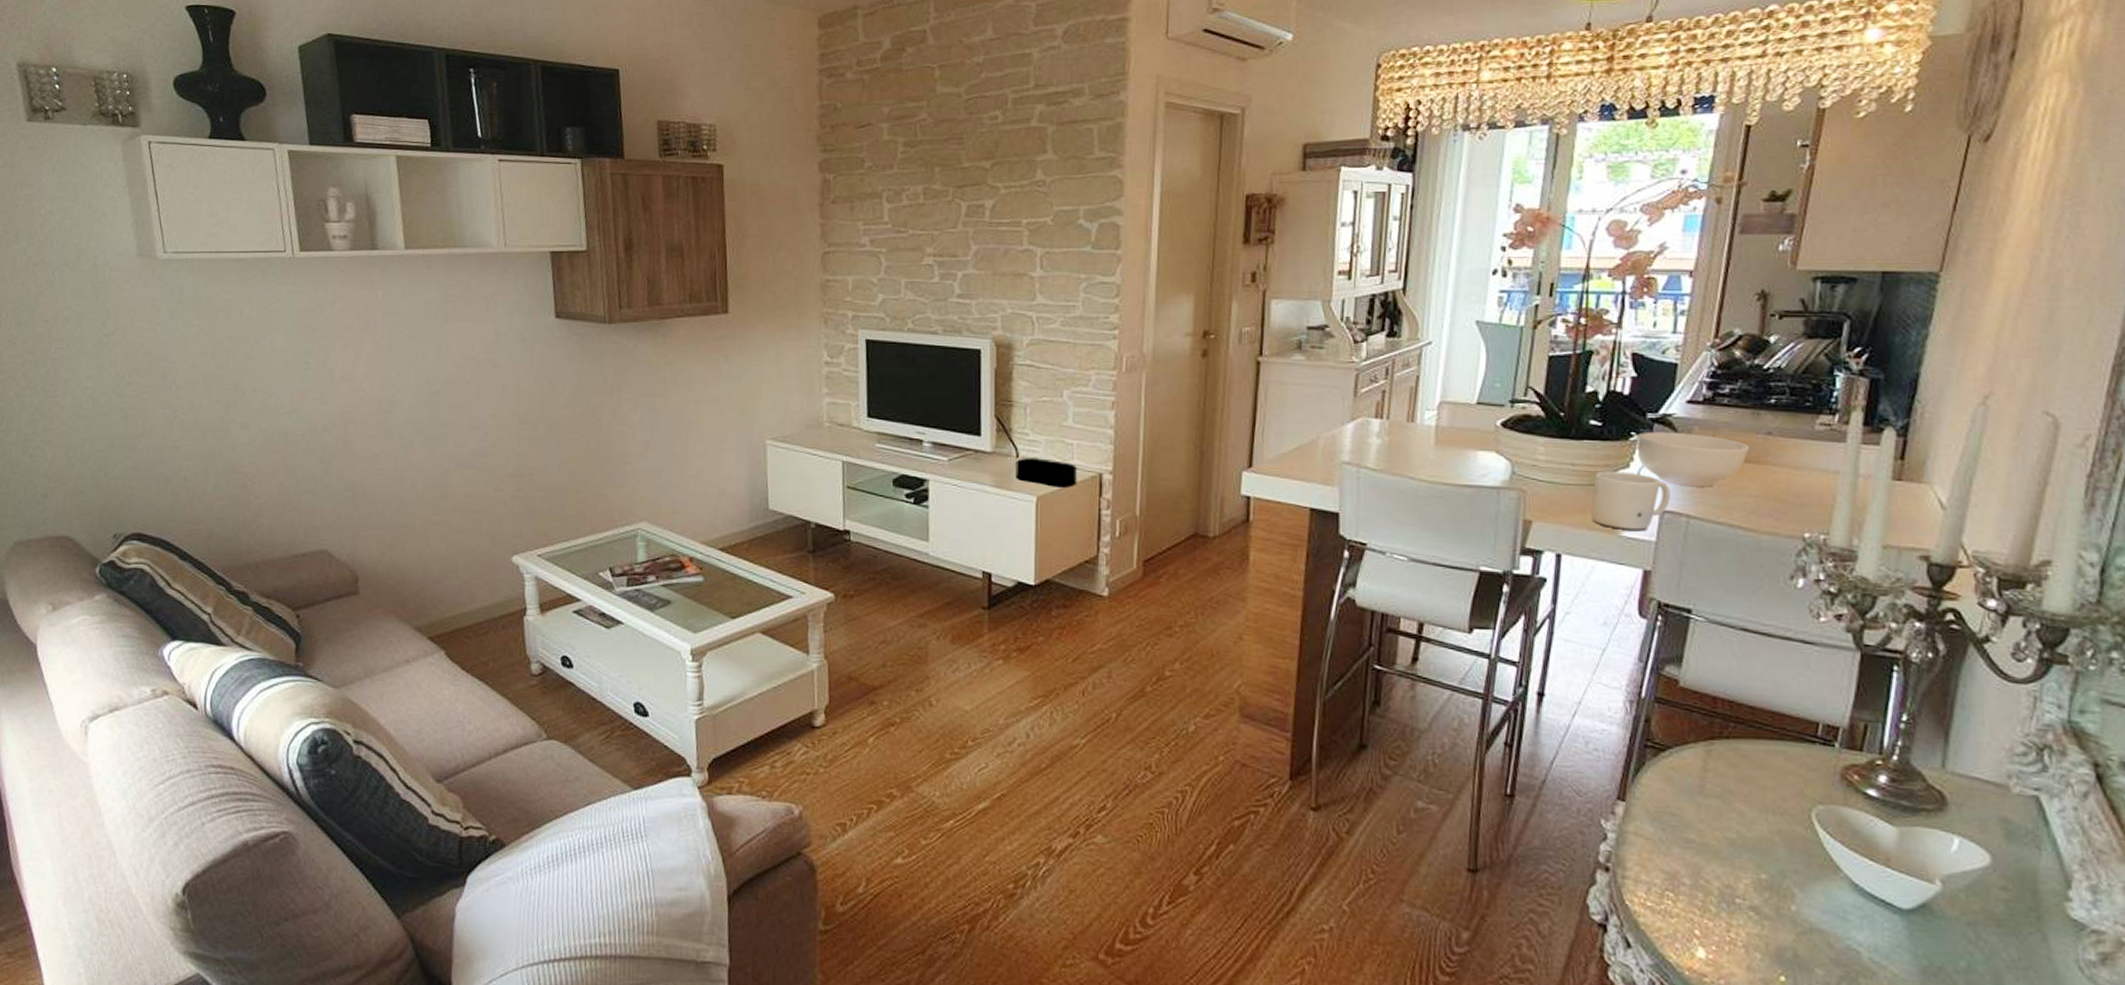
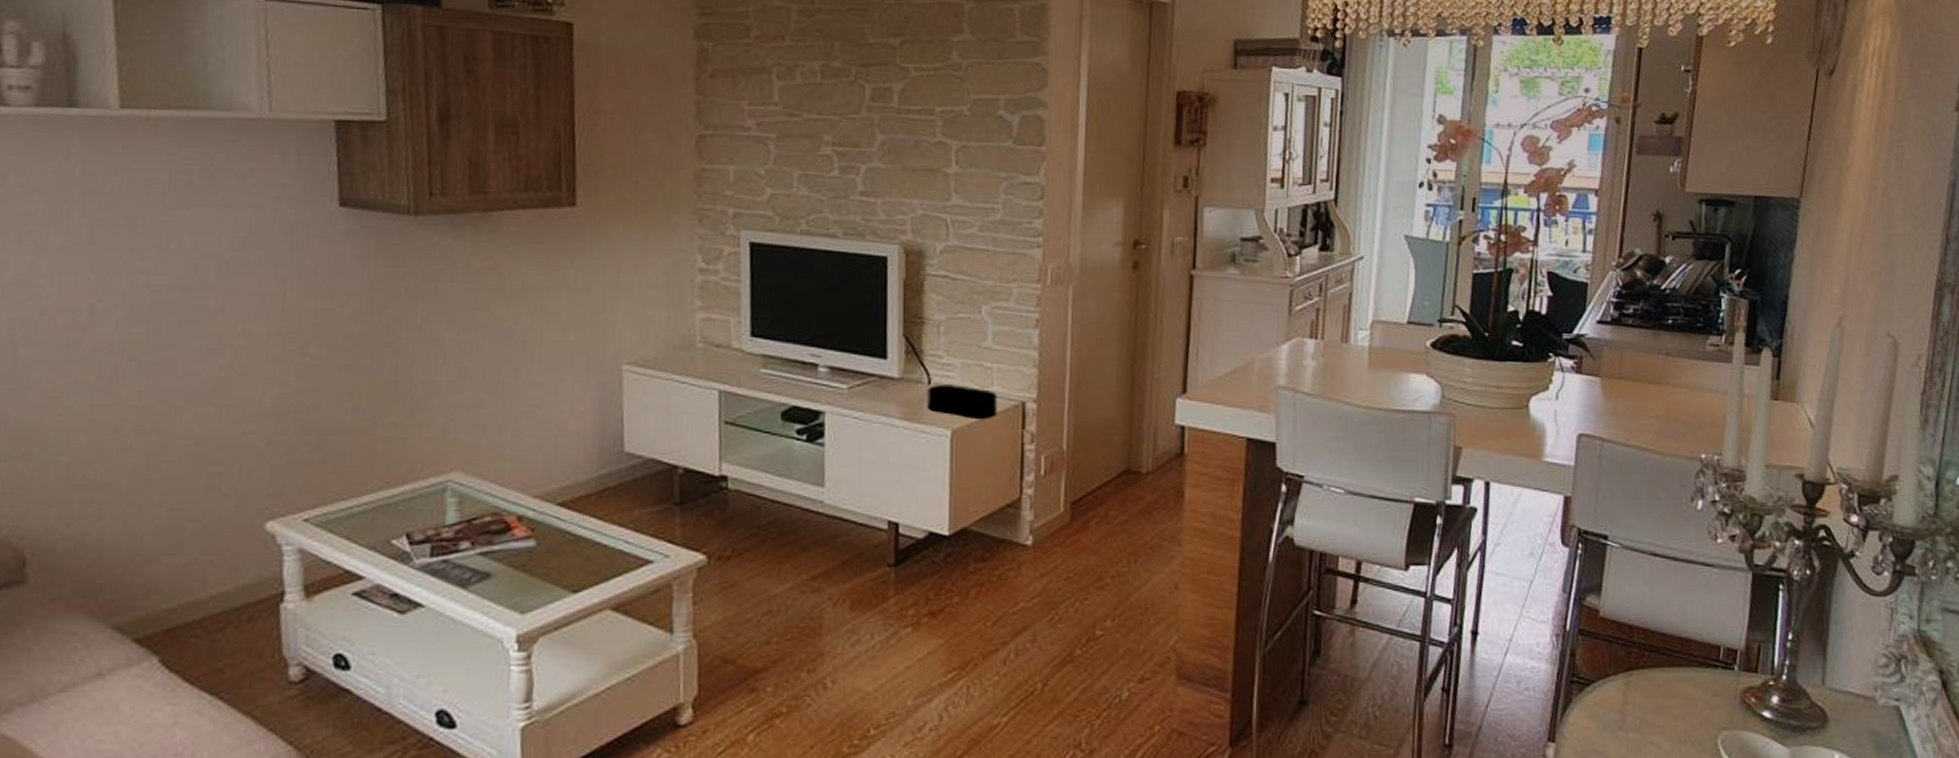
mug: present [1591,471,1670,532] -> none [1515,394,1586,456]
bowl: present [1636,431,1750,487] -> none [1554,352,1653,409]

